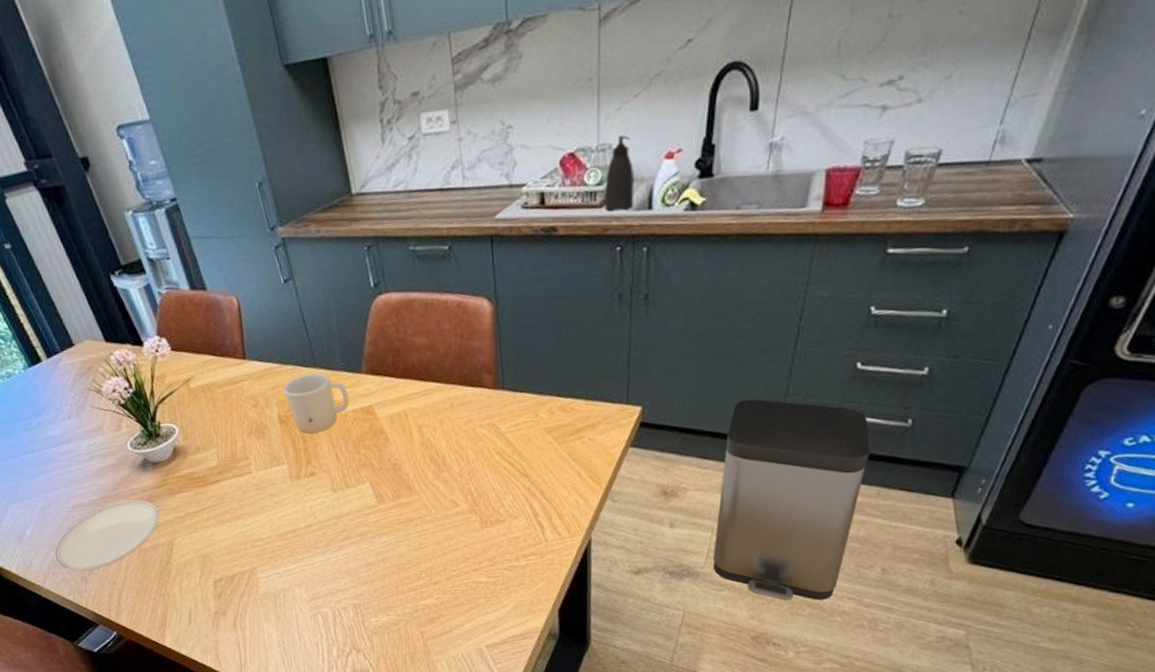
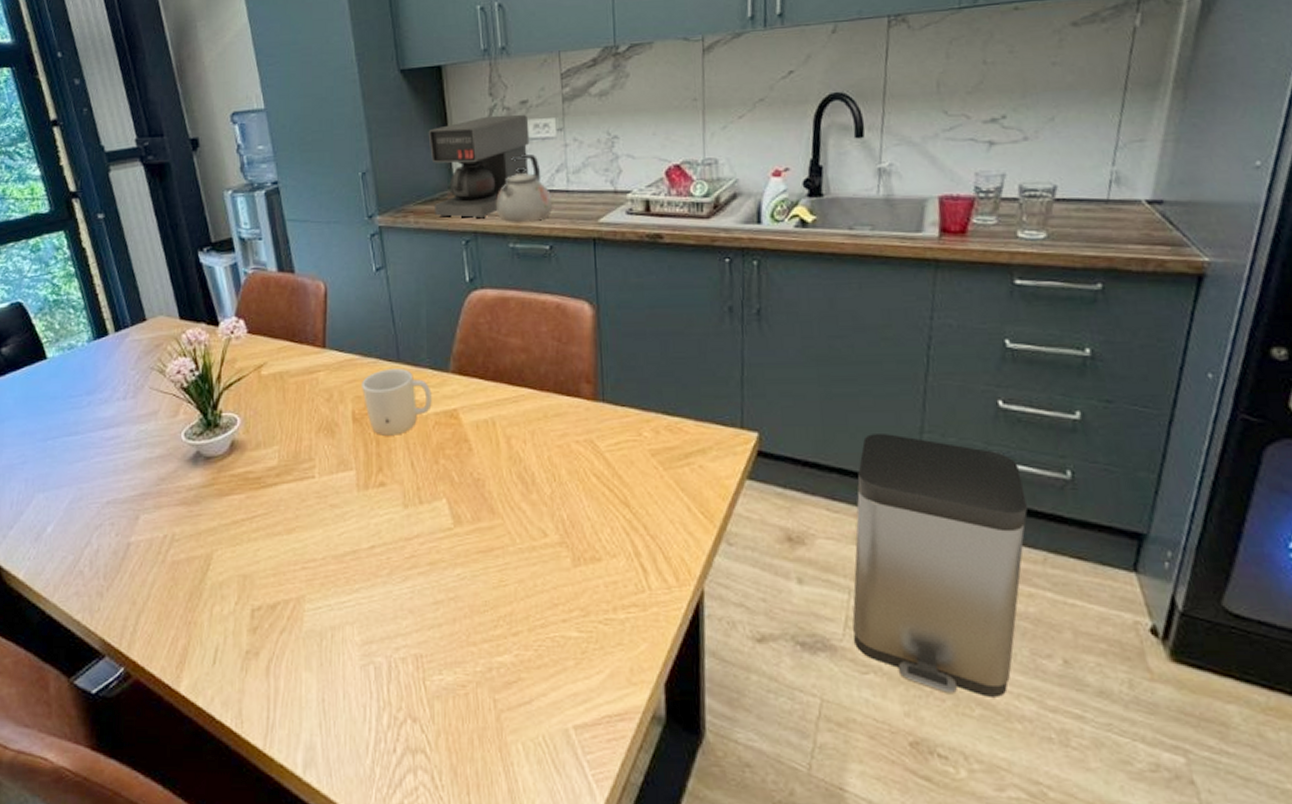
plate: present [53,500,160,572] -> none [71,500,202,583]
coffee maker: none [320,107,424,225] -> present [428,114,530,220]
kettle: none [394,151,450,226] -> present [496,154,553,224]
soap dispenser: present [604,135,634,211] -> none [711,152,742,223]

